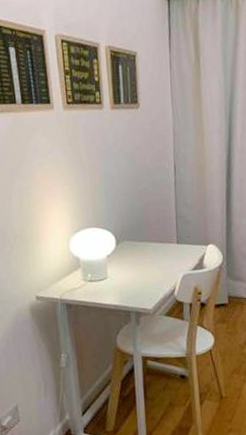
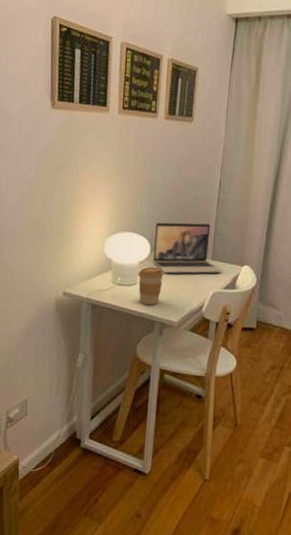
coffee cup: none [107,258,132,297] -> present [138,266,164,306]
laptop: none [117,209,189,264] -> present [152,222,223,274]

